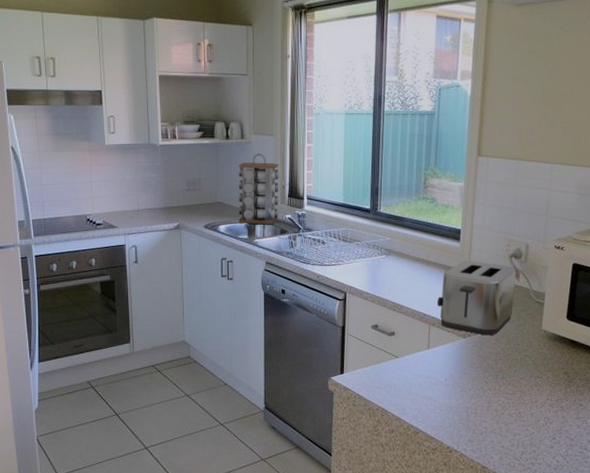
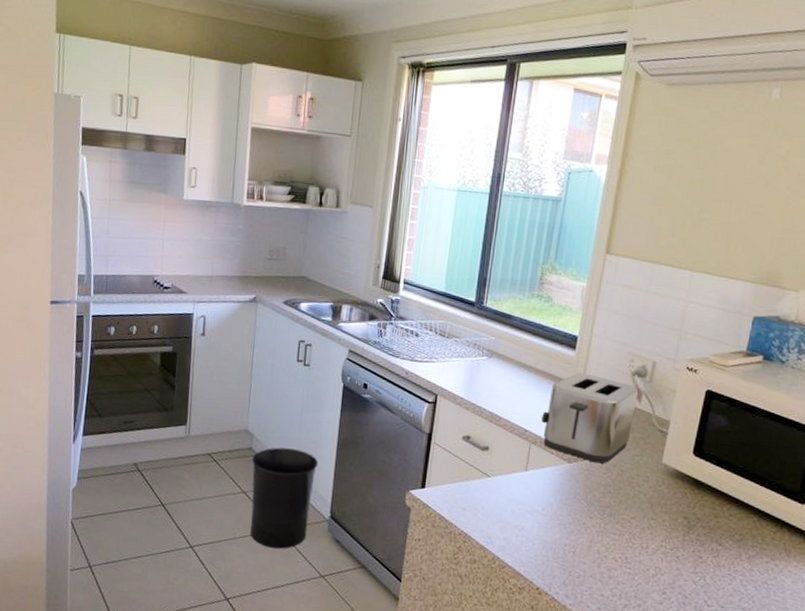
waste bin: none [191,353,250,440] -> present [250,447,319,549]
spice rack: present [238,154,279,225] -> none [323,226,376,308]

